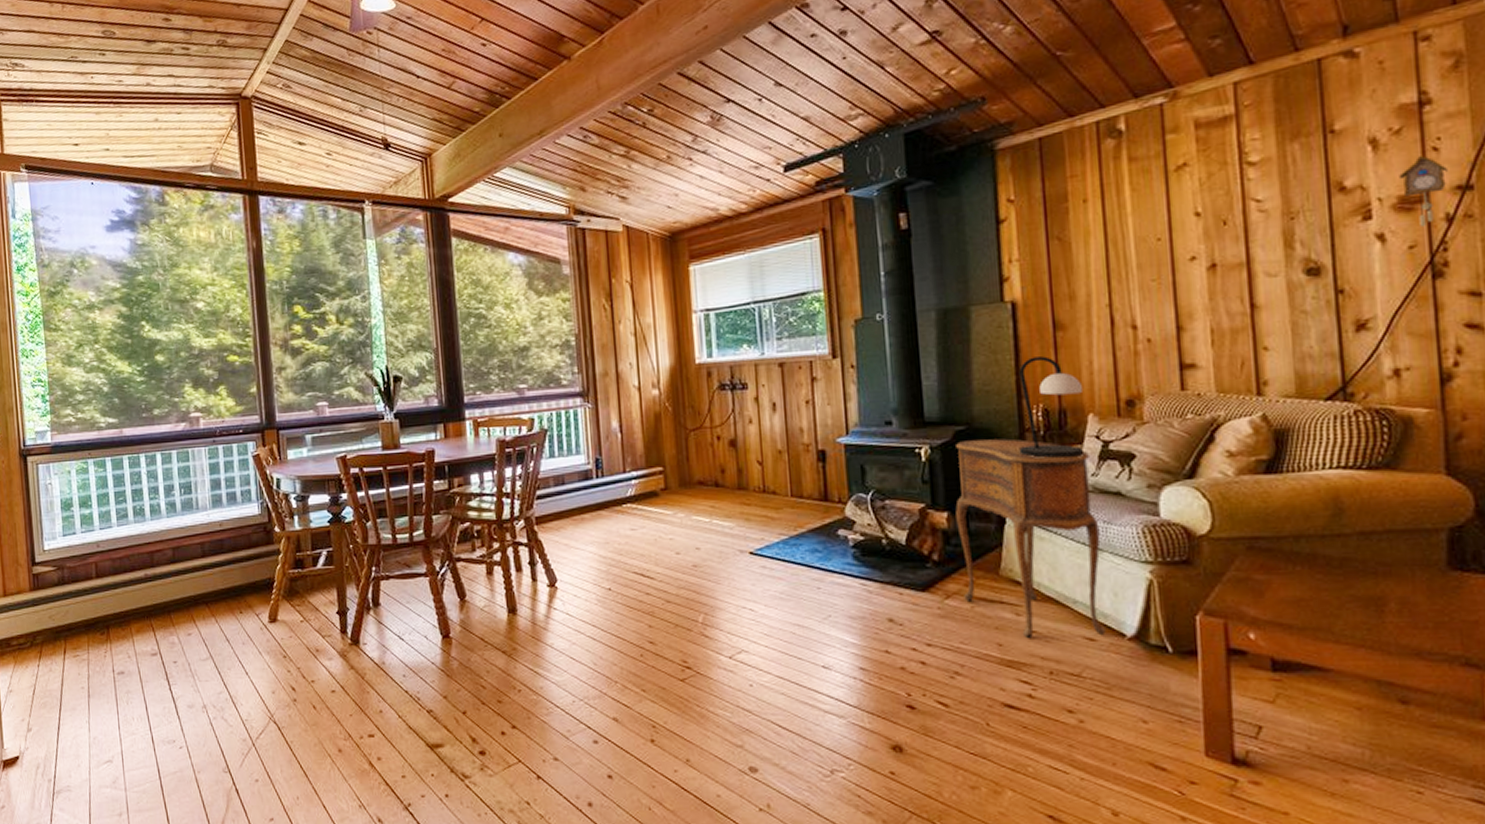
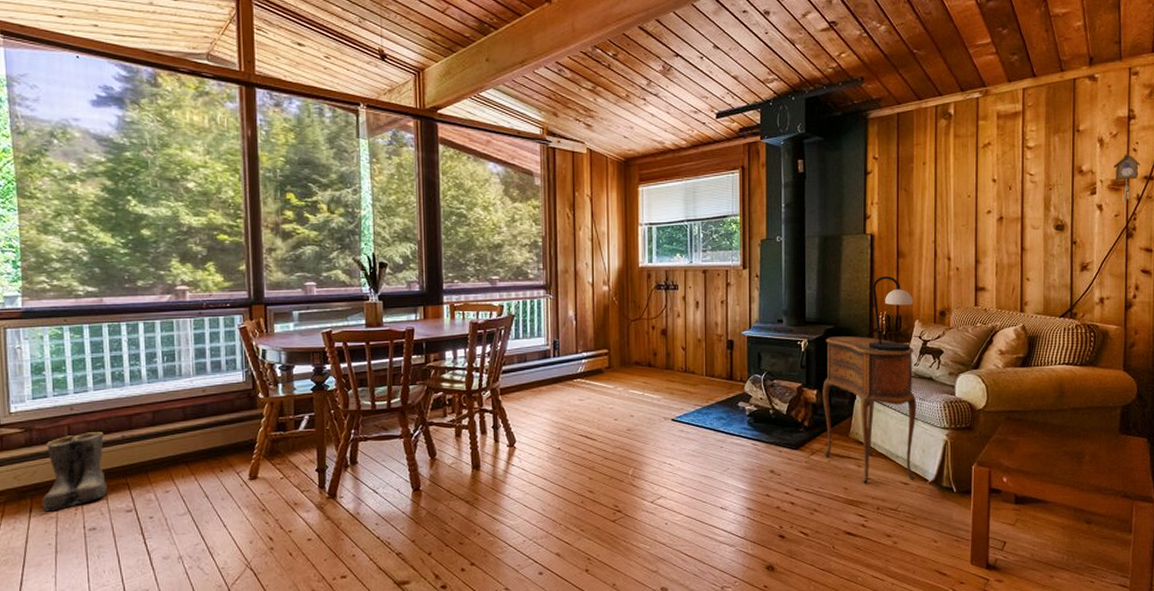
boots: none [75,570,134,654] -> present [42,432,108,512]

